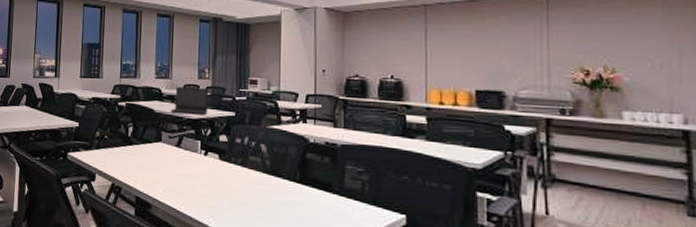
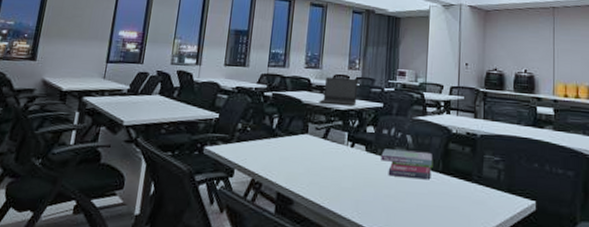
books: none [235,157,290,190] -> present [381,149,433,180]

